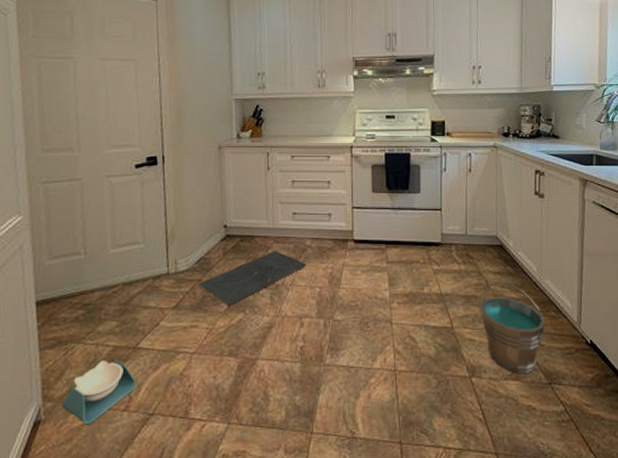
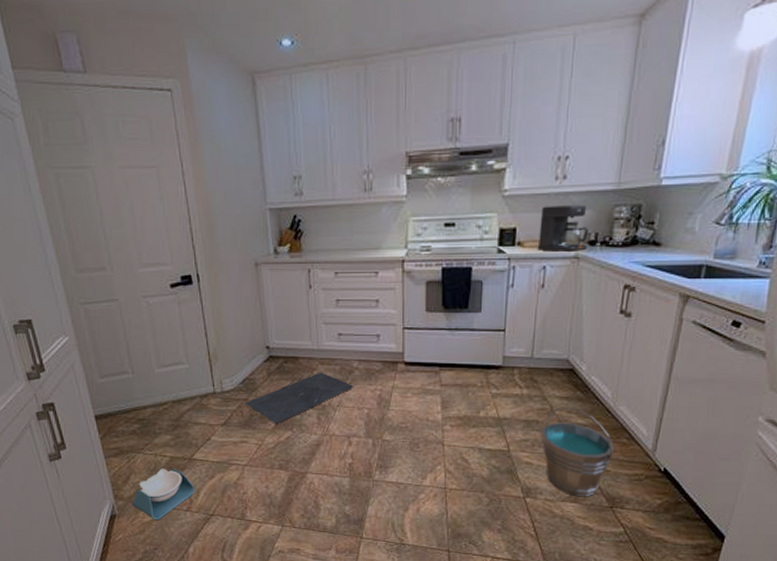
coffee maker: none [463,104,503,141] -> present [537,205,589,252]

